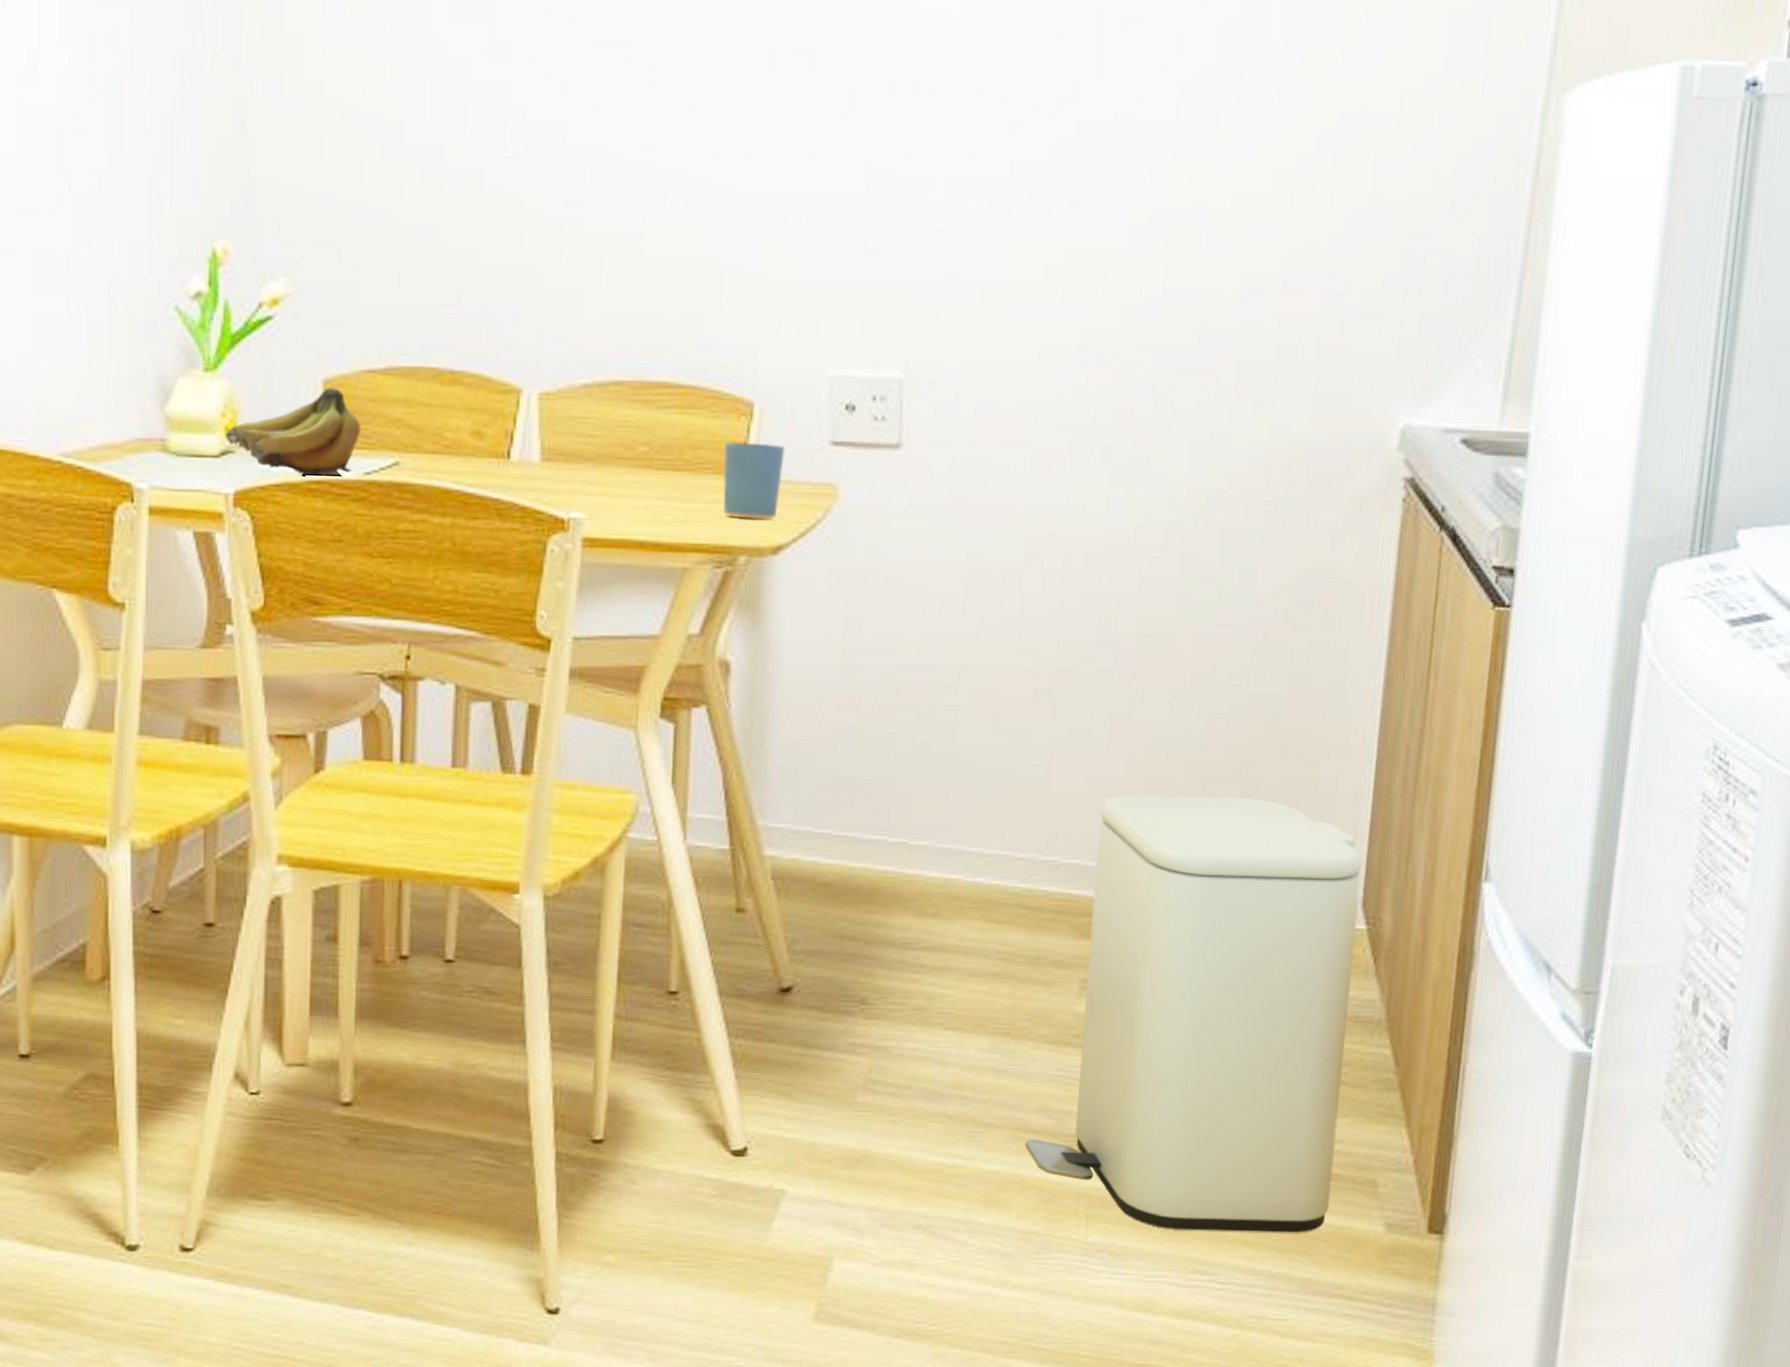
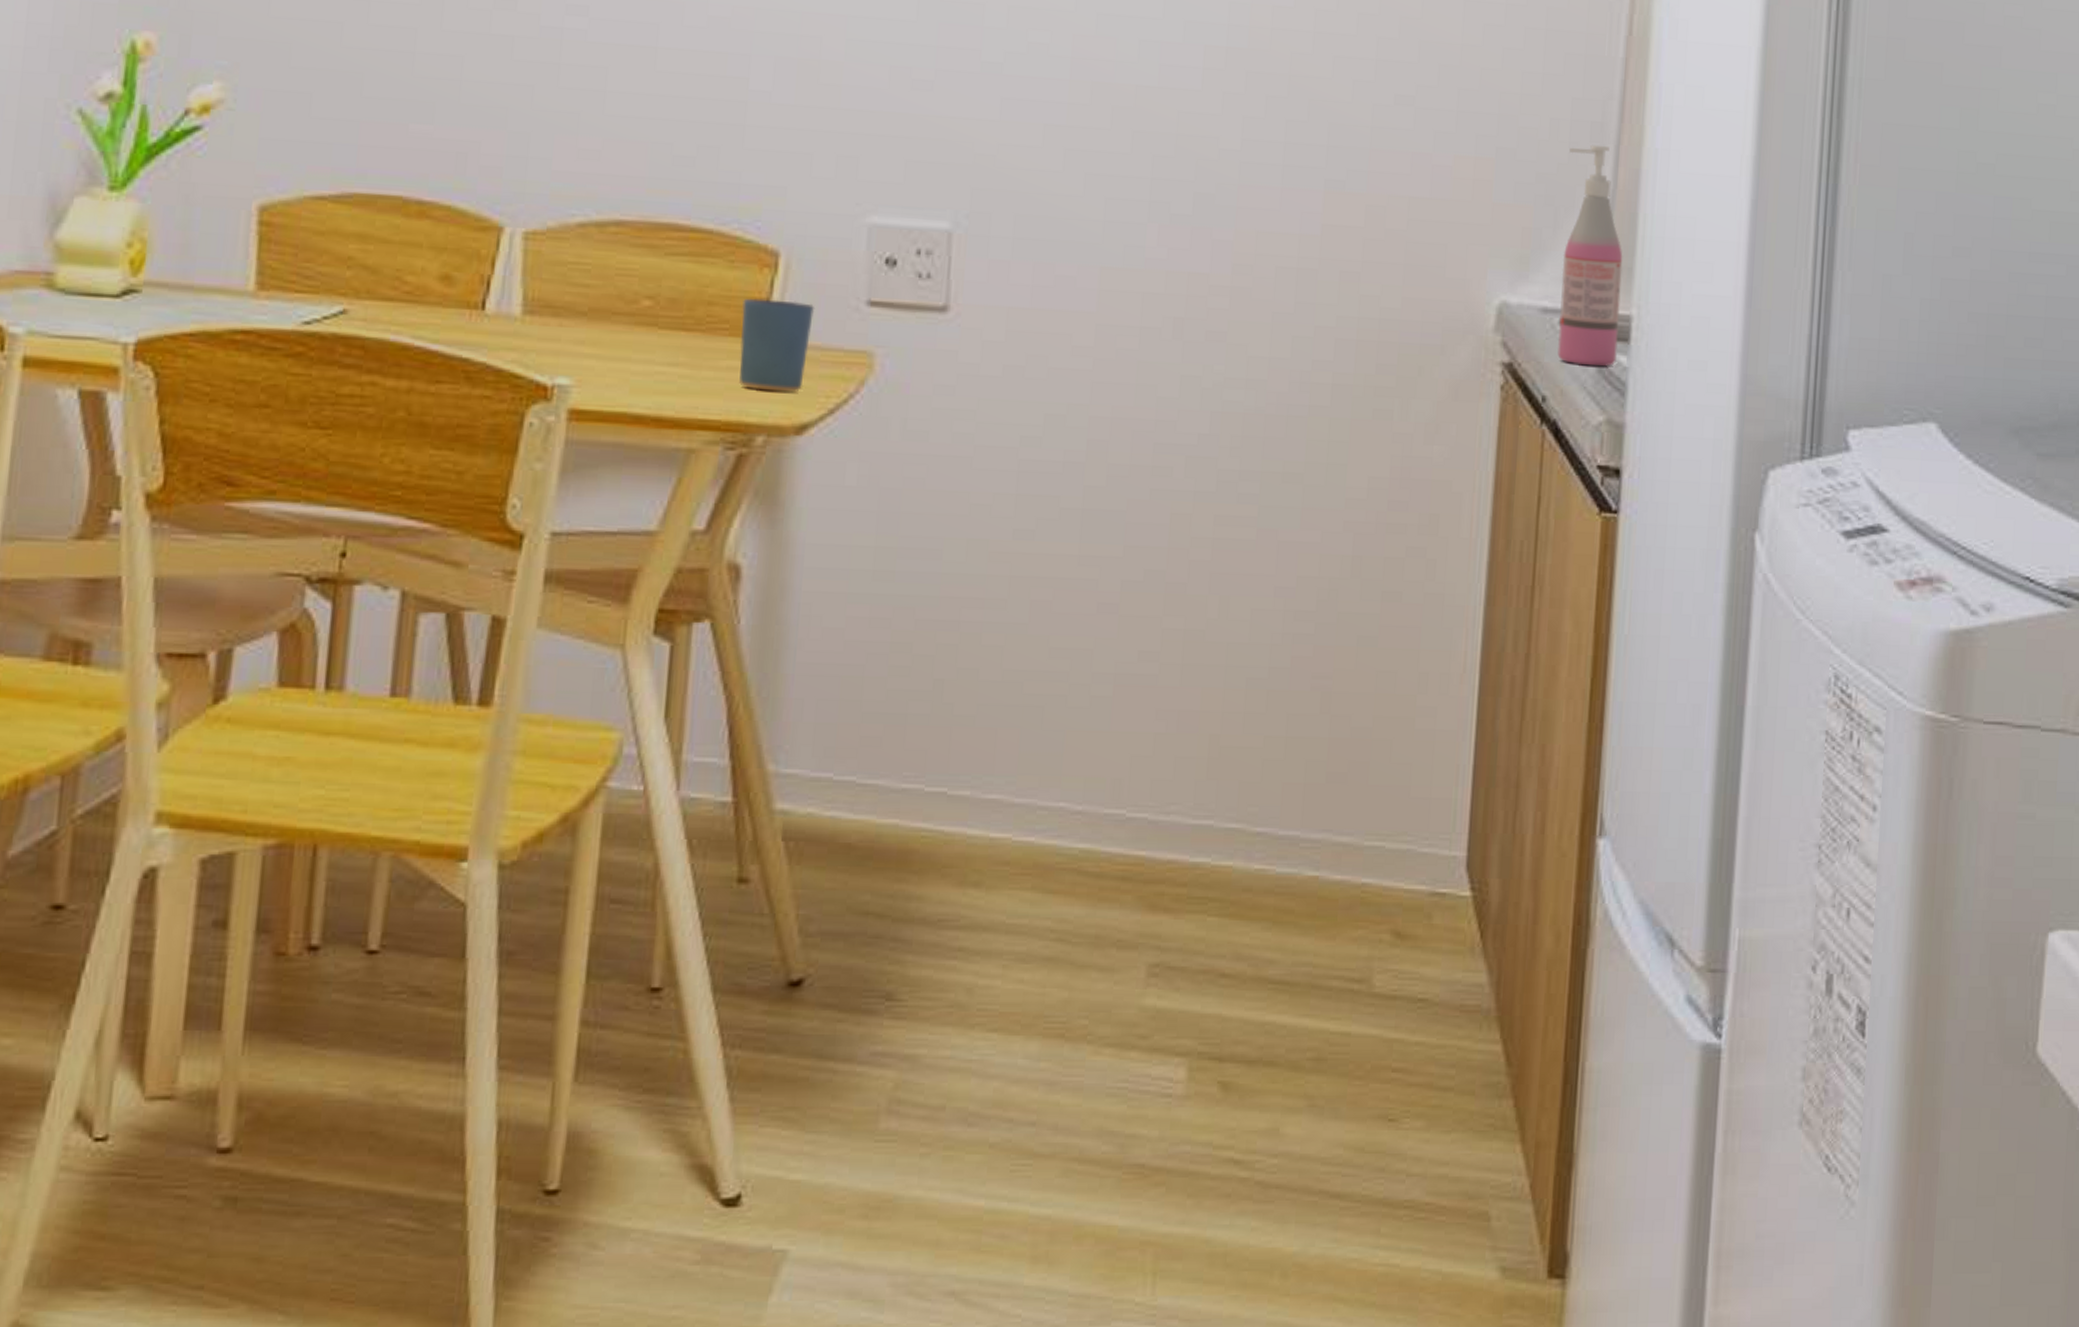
fruit: present [224,388,362,476] -> none [128,216,303,325]
pedal bin: present [1025,794,1364,1233] -> none [1081,732,1467,1284]
soap dispenser: none [1457,279,1523,479] -> present [1557,144,1623,366]

